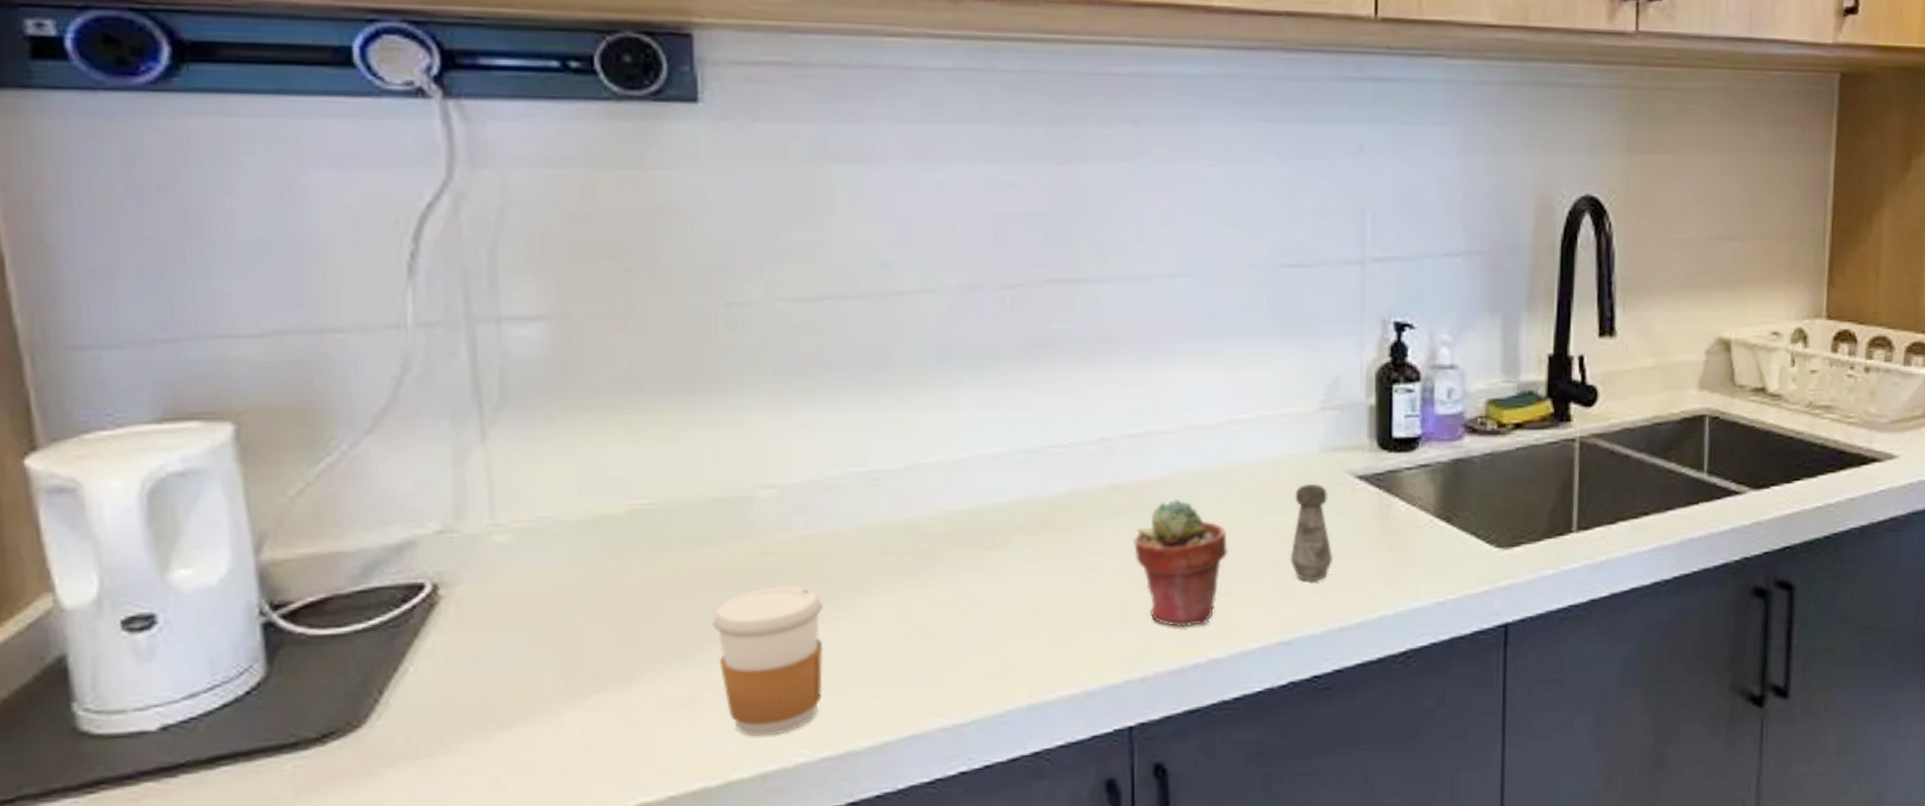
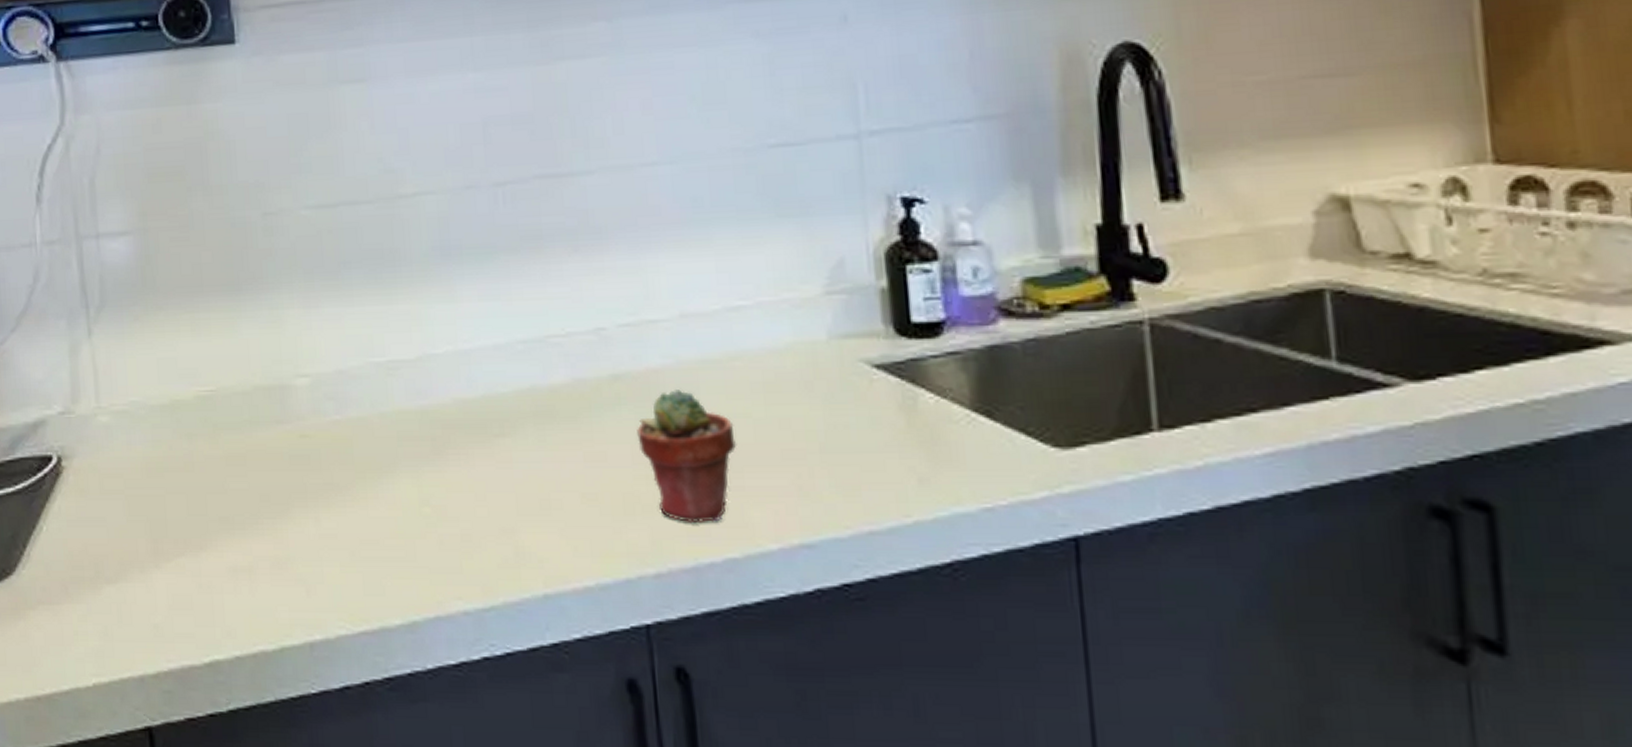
coffee cup: present [712,585,824,737] -> none [263,467,357,607]
salt shaker: present [1290,484,1334,581] -> none [804,374,855,479]

